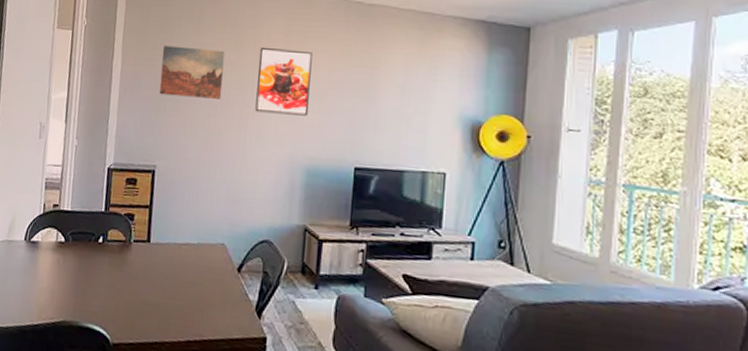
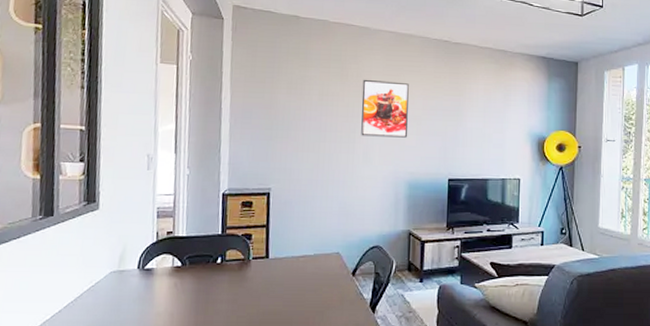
wall art: present [159,45,225,99] -> none [270,79,331,126]

